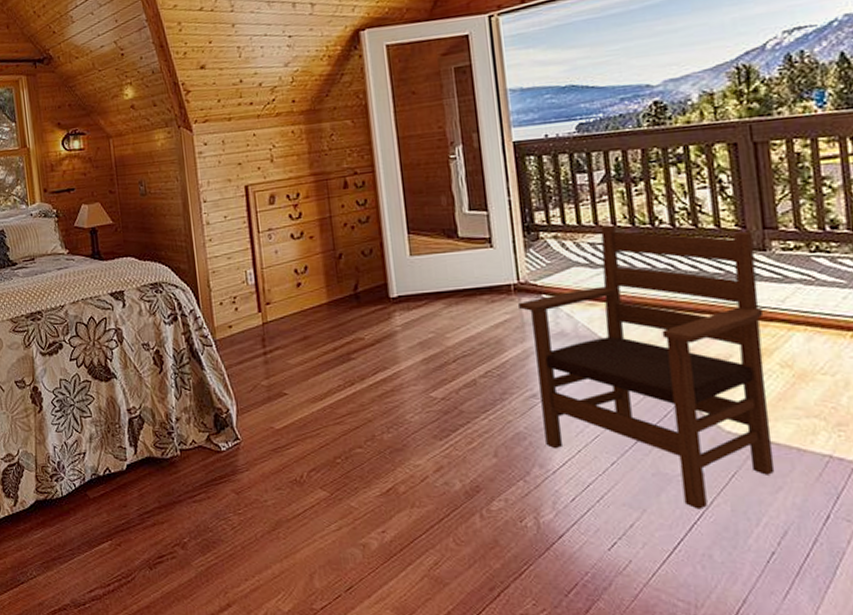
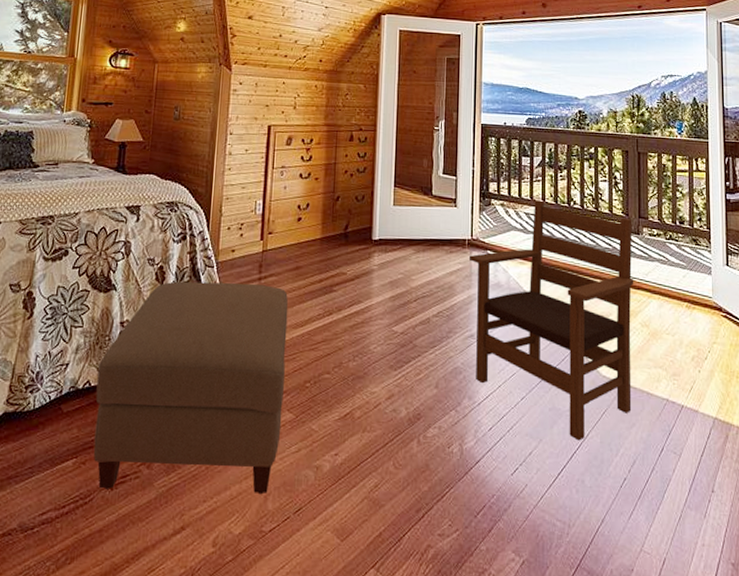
ottoman: none [114,359,317,573] -> present [93,281,289,495]

